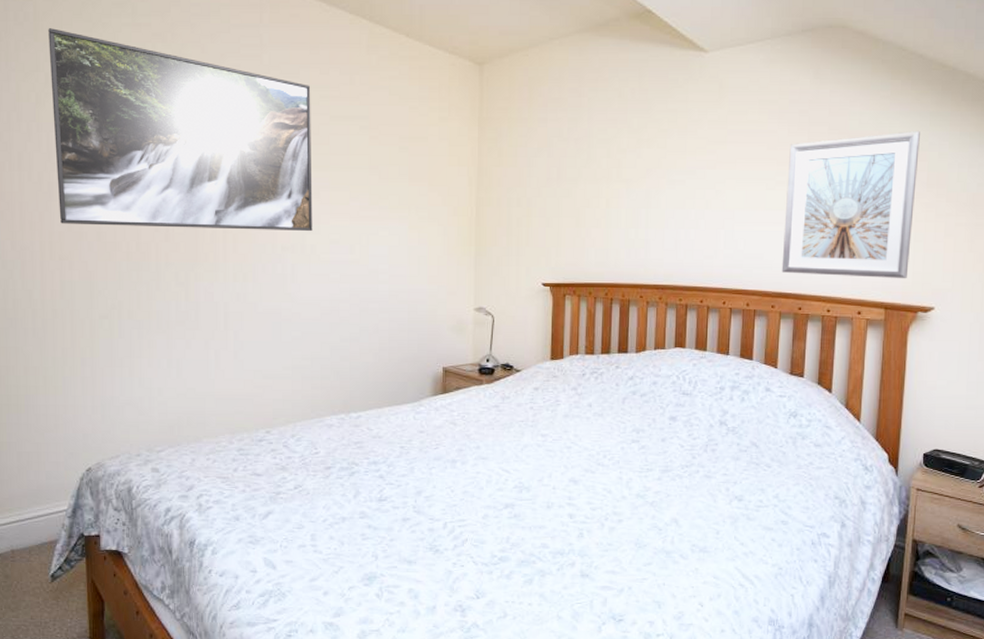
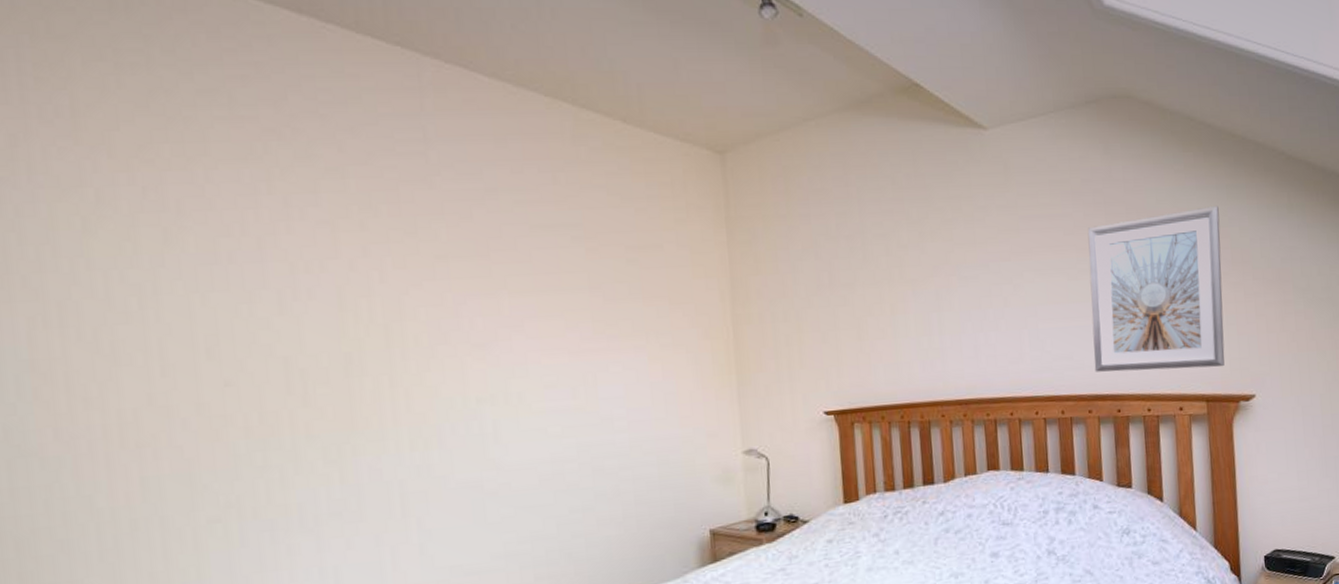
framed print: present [48,28,313,231] -> none [96,126,518,397]

